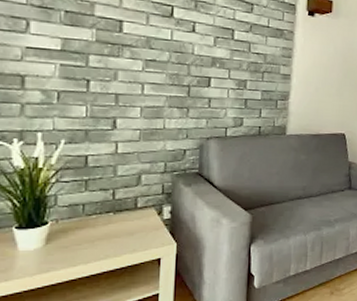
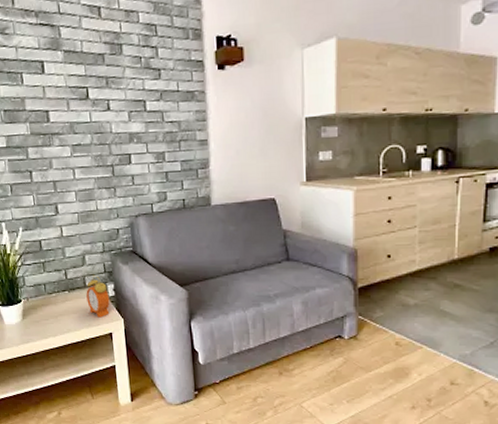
alarm clock: none [135,195,164,242] -> present [86,274,110,318]

